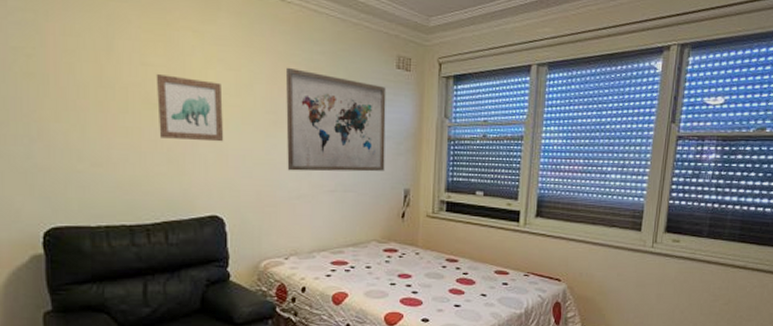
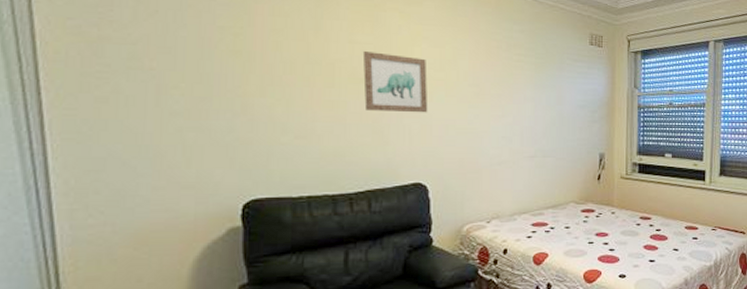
wall art: present [285,67,386,172] -> none [487,44,581,139]

